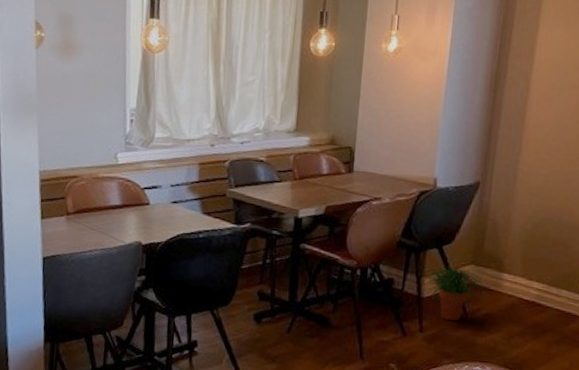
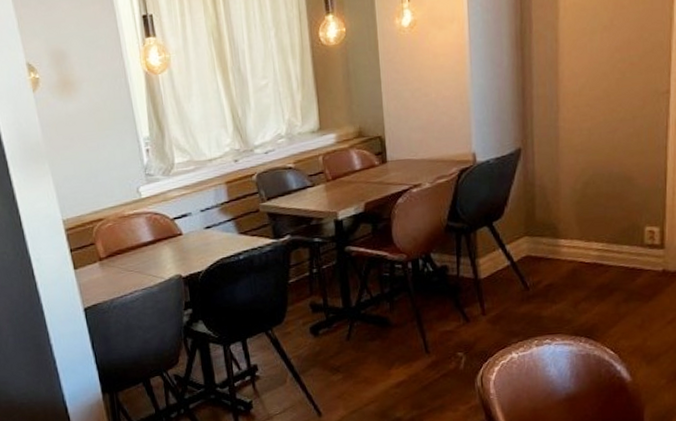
potted plant: present [423,265,485,321] -> none [478,241,543,299]

